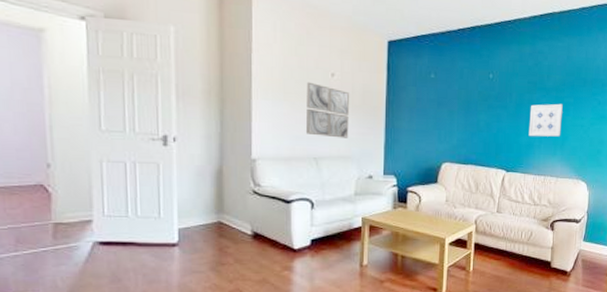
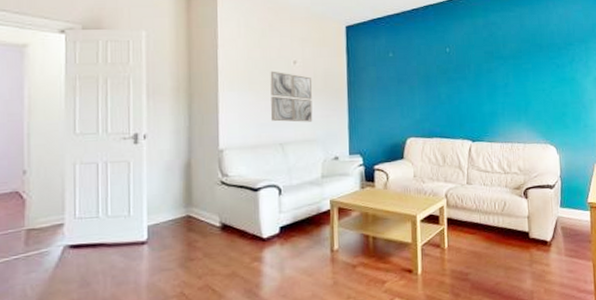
wall art: present [528,103,563,137] -> none [490,70,524,105]

